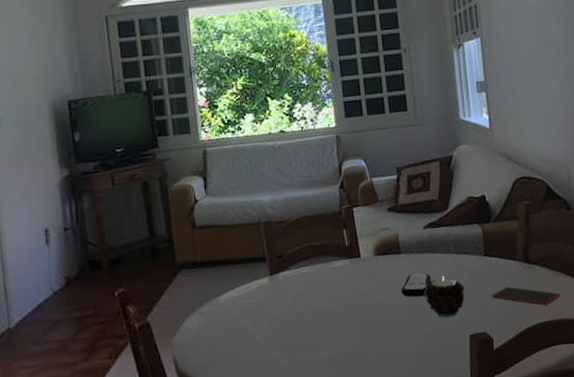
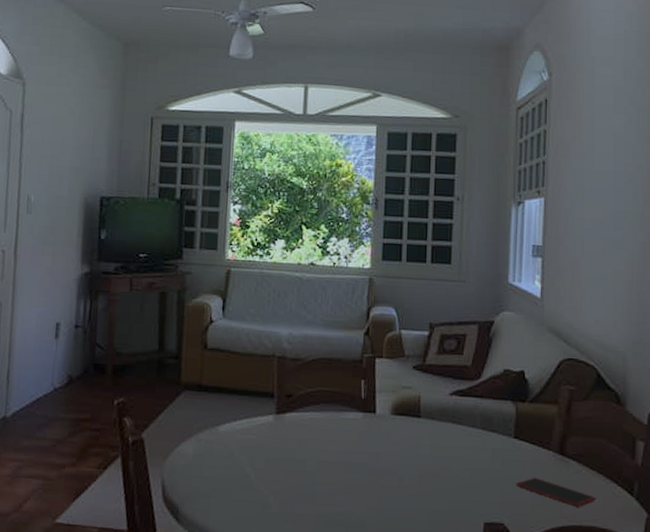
remote control: present [401,272,431,297] -> none [415,442,450,469]
candle: present [423,275,465,318] -> none [439,450,486,499]

